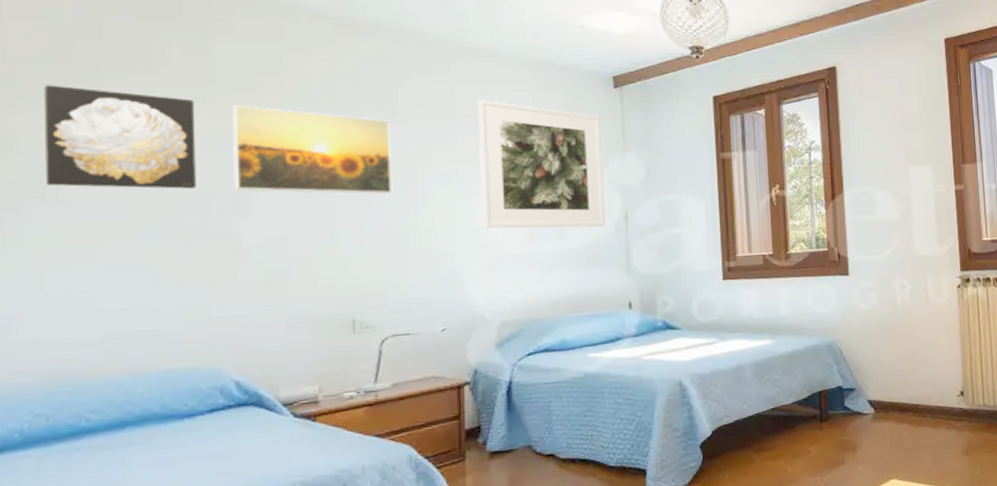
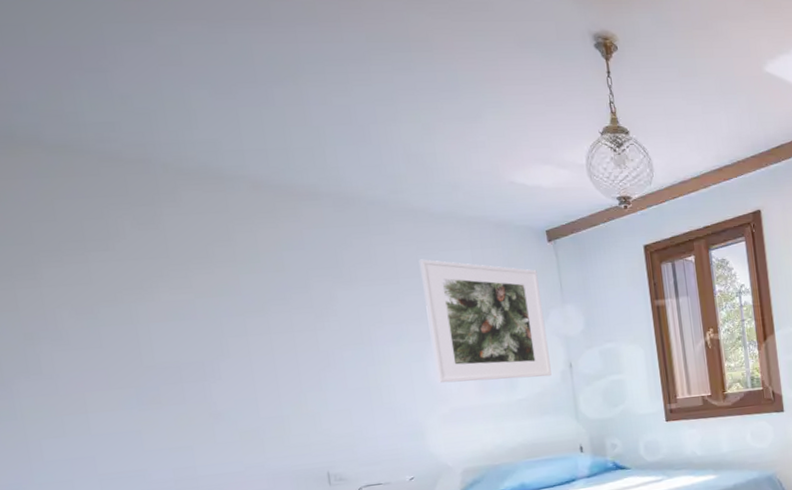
wall art: present [44,85,196,189] -> none [10,265,167,362]
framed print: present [231,104,392,194] -> none [188,275,349,358]

